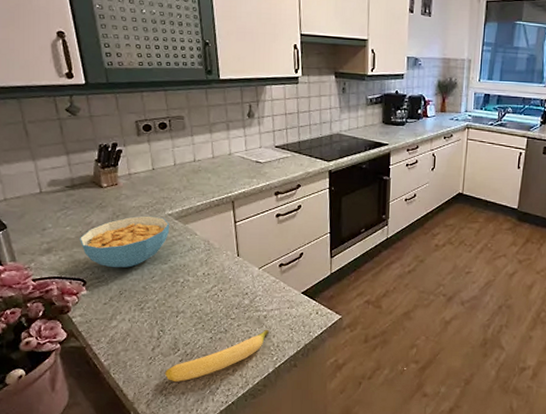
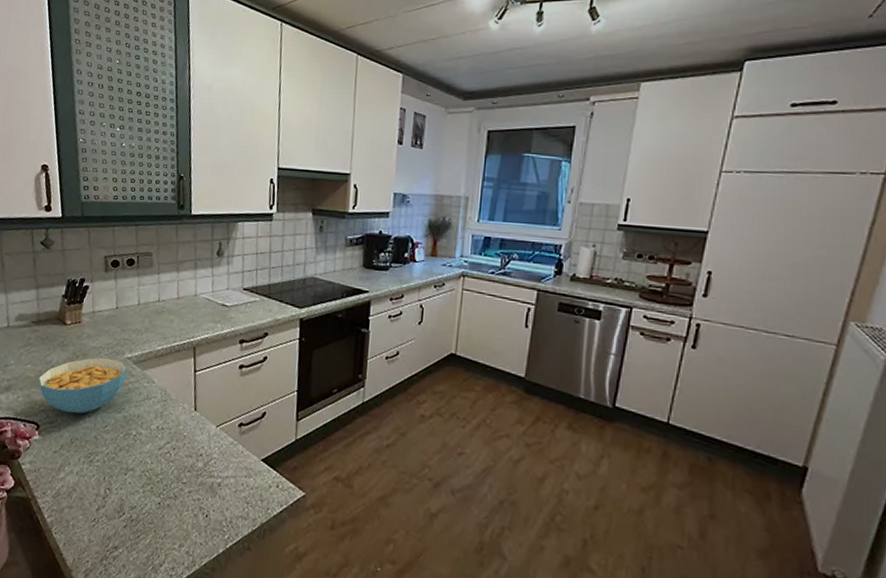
banana: present [165,329,269,382] -> none [107,499,222,552]

